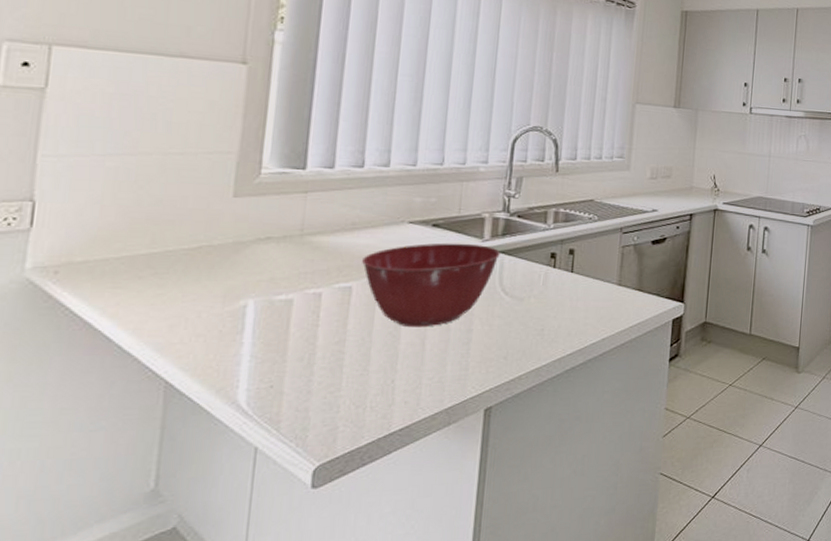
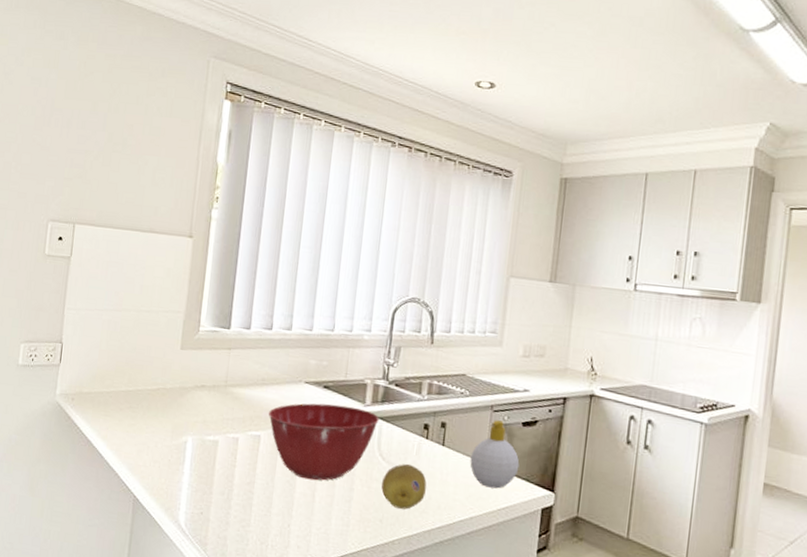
fruit: none [505,296,555,342] -> present [381,464,427,510]
soap bottle: none [600,241,650,307] -> present [469,420,520,489]

